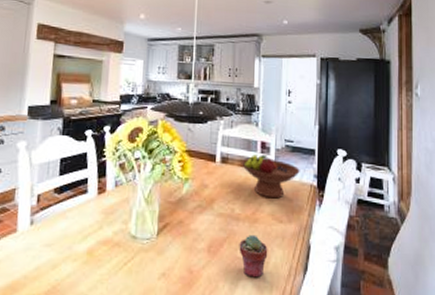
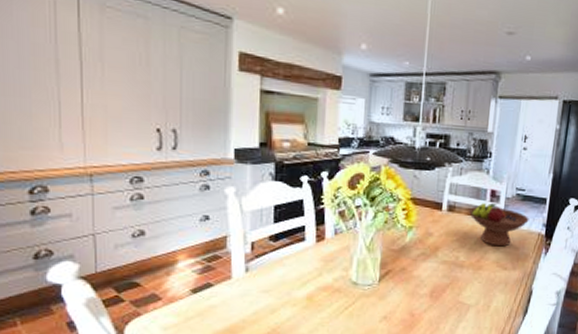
potted succulent: present [239,234,268,278] -> none [461,281,491,320]

